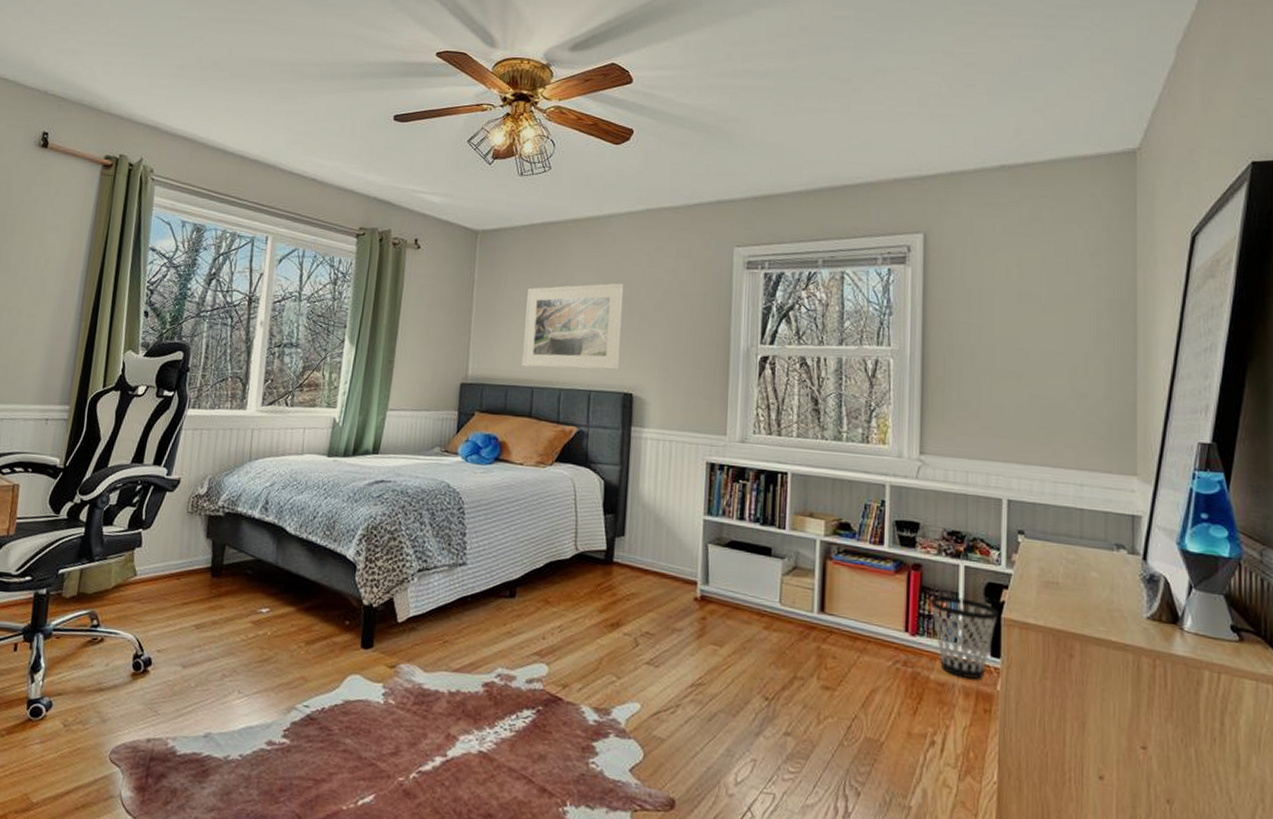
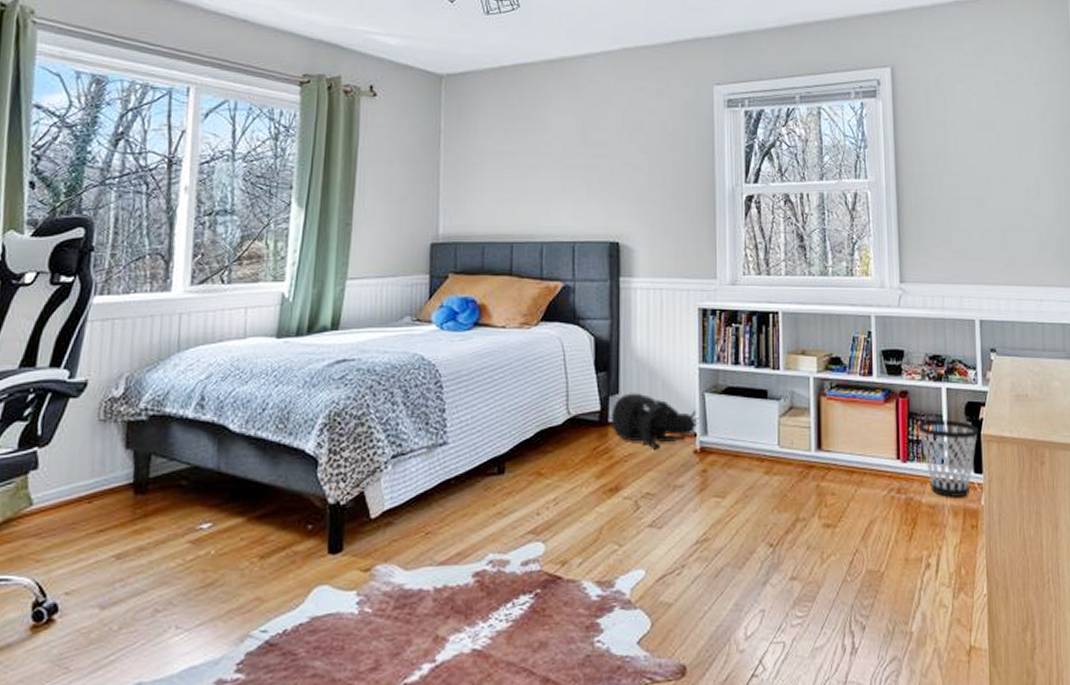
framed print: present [522,283,624,370] -> none [499,126,604,221]
tactical helmet: none [615,536,702,591] -> present [611,393,700,448]

